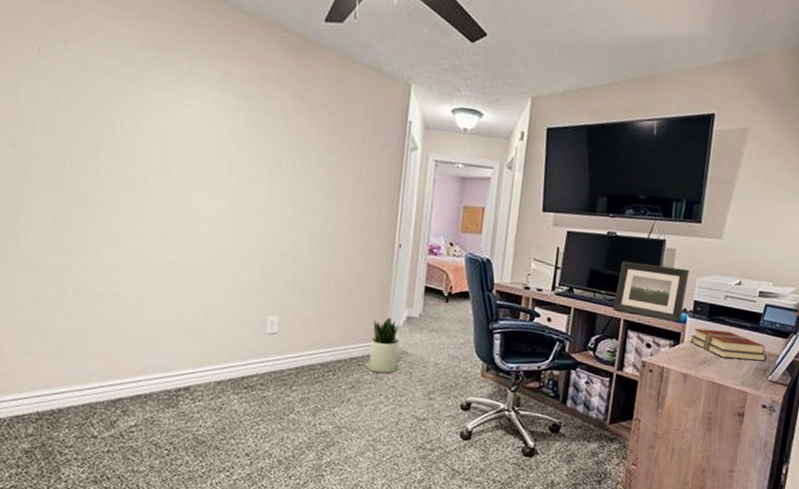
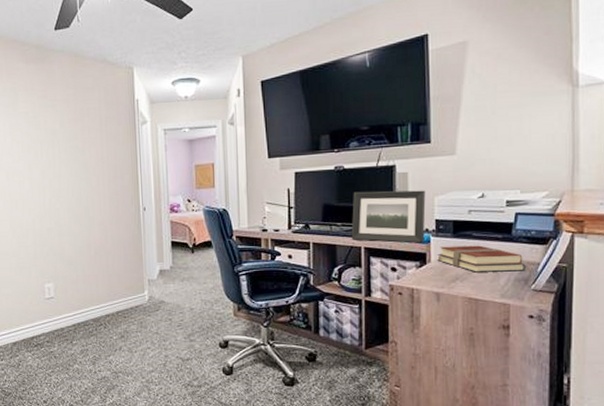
planter: present [365,318,400,374] -> none [130,273,160,323]

